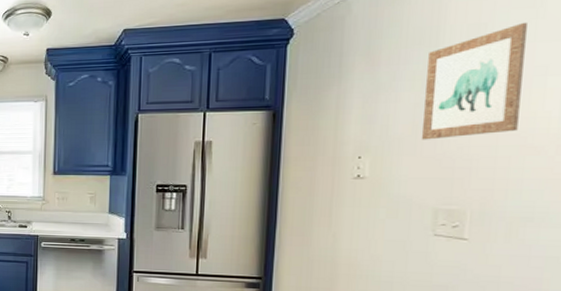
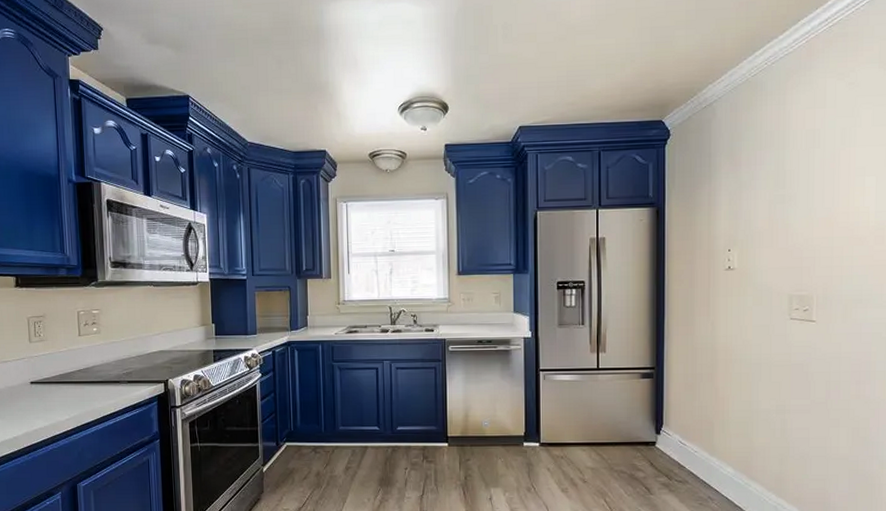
wall art: present [421,22,527,140] -> none [776,129,849,233]

